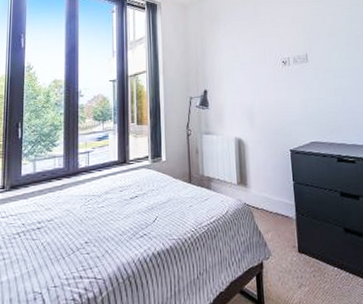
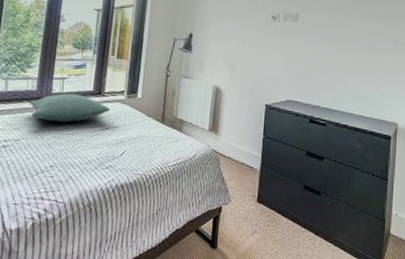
pillow: none [58,166,137,197] -> present [29,93,110,122]

